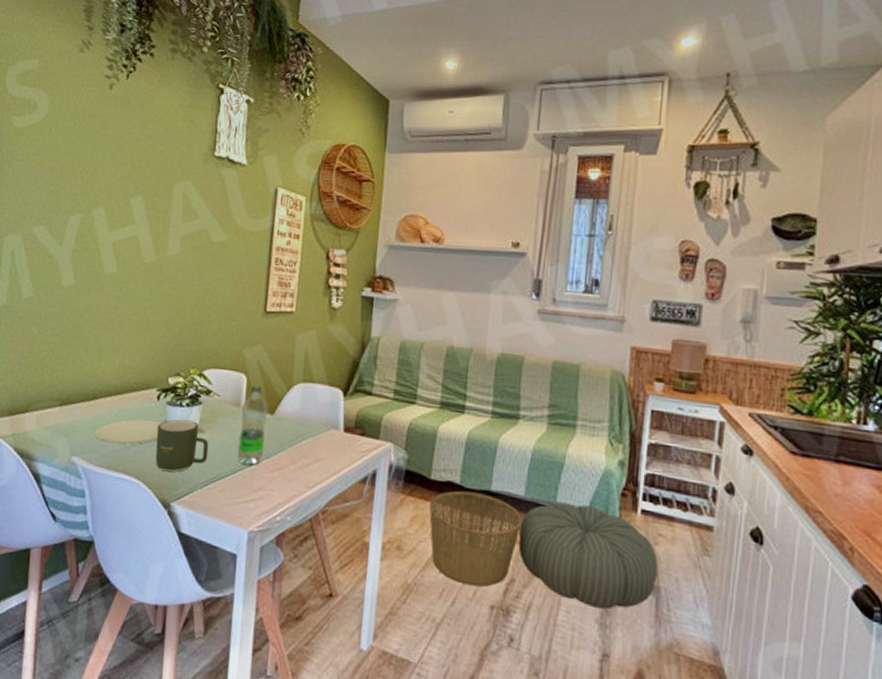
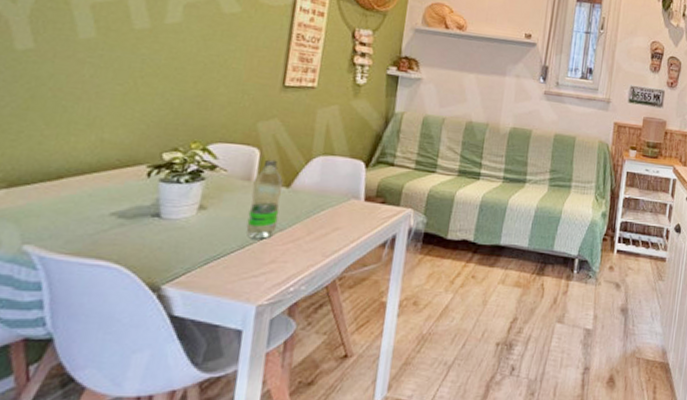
plate: present [94,419,162,444] -> none [58,198,153,227]
mug: present [155,419,209,472] -> none [142,196,213,254]
basket: present [428,490,522,587] -> none [444,247,526,329]
pouf: present [518,501,658,610] -> none [521,249,628,332]

